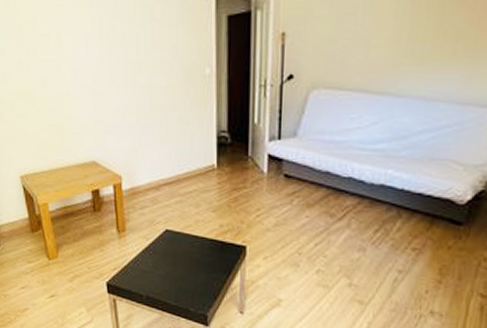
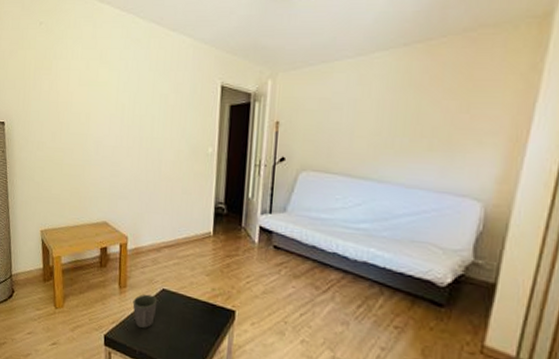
mug: none [134,236,161,272] -> present [132,294,158,328]

